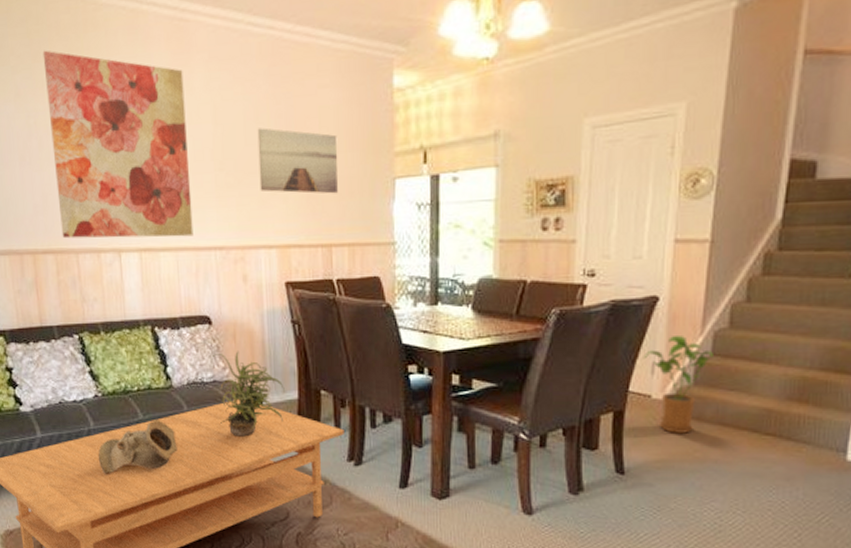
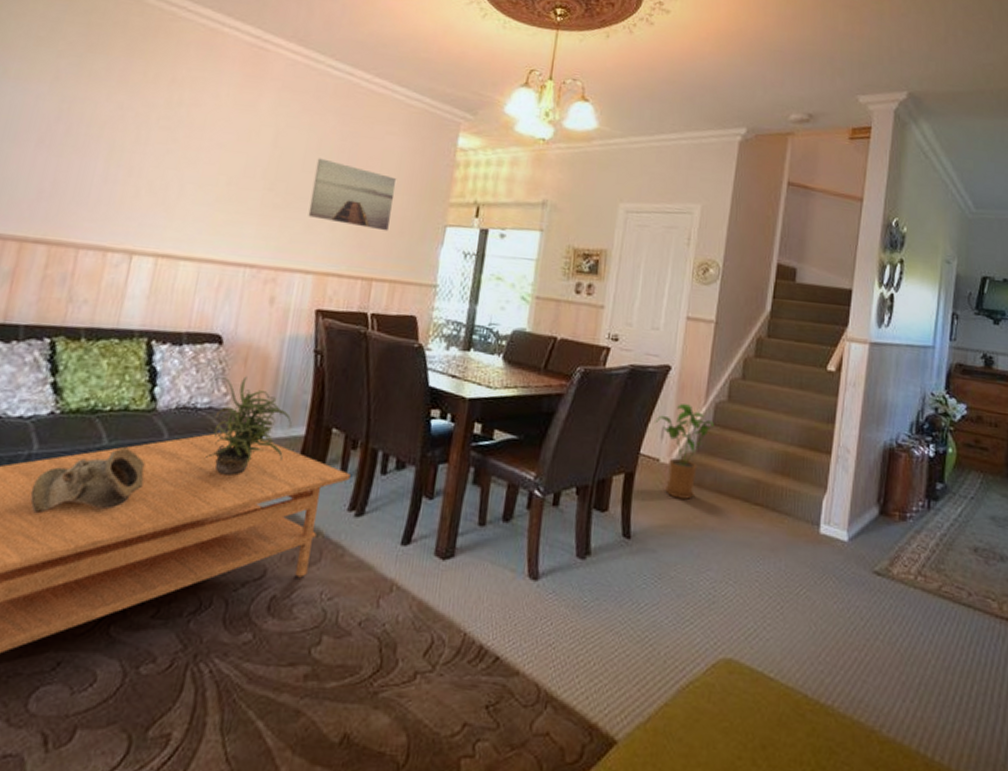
wall art: present [42,50,194,239] -> none [64,43,252,250]

